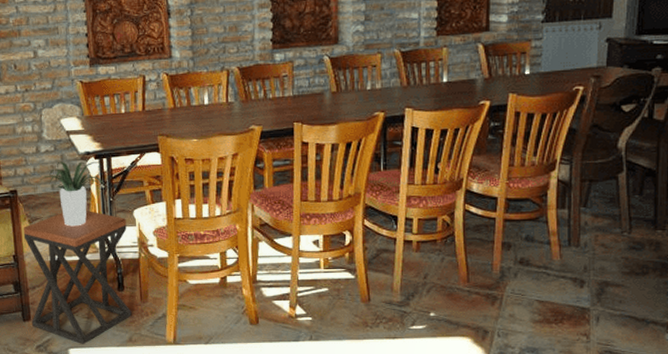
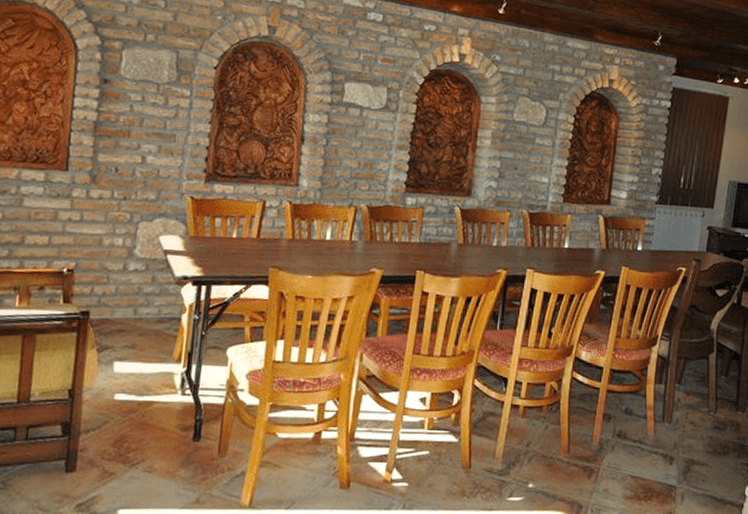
stool: present [23,210,132,344] -> none [76,342,217,504]
potted plant: present [36,161,105,227] -> none [115,283,201,361]

